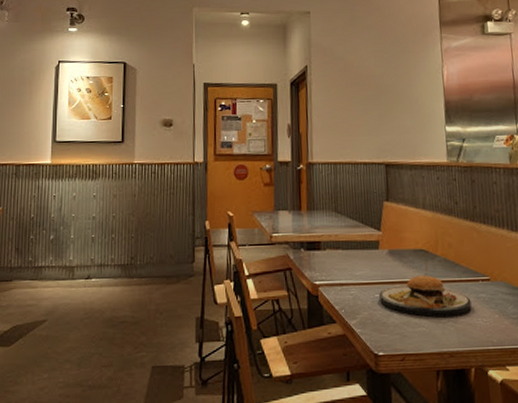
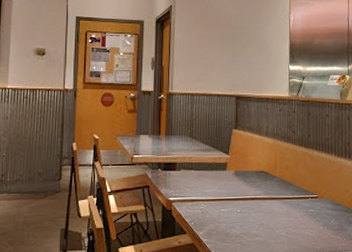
plate: present [379,262,471,318] -> none [225,182,301,229]

